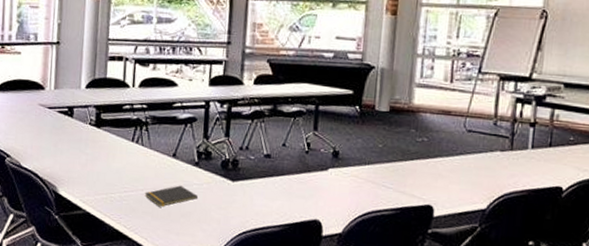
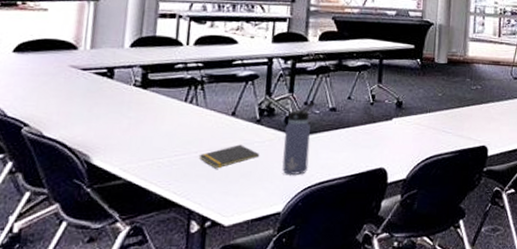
water bottle: none [218,147,250,220] -> present [281,102,315,176]

